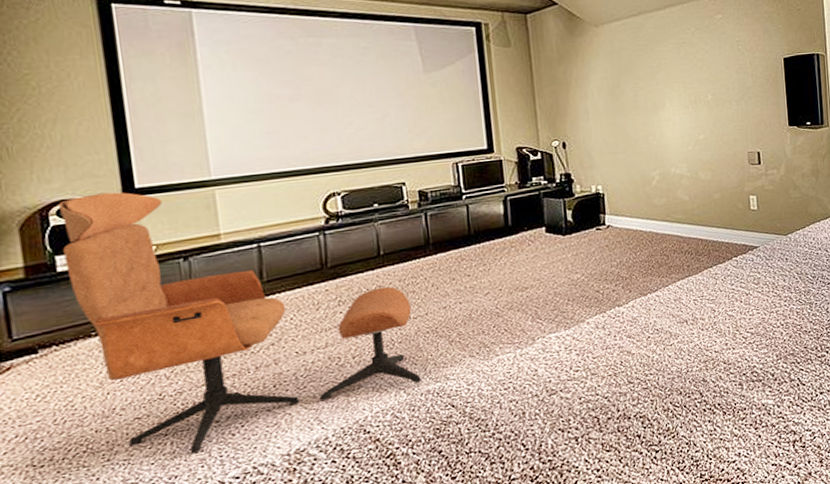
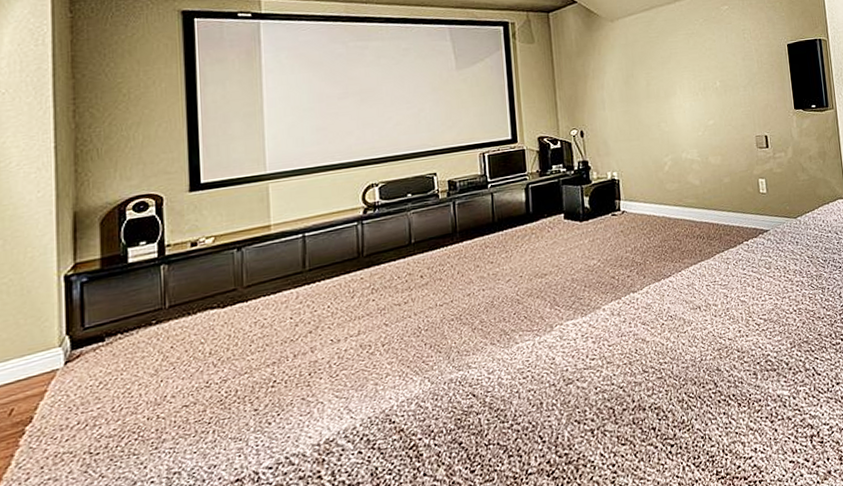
lounge chair: present [59,192,421,454] -> none [135,187,445,443]

